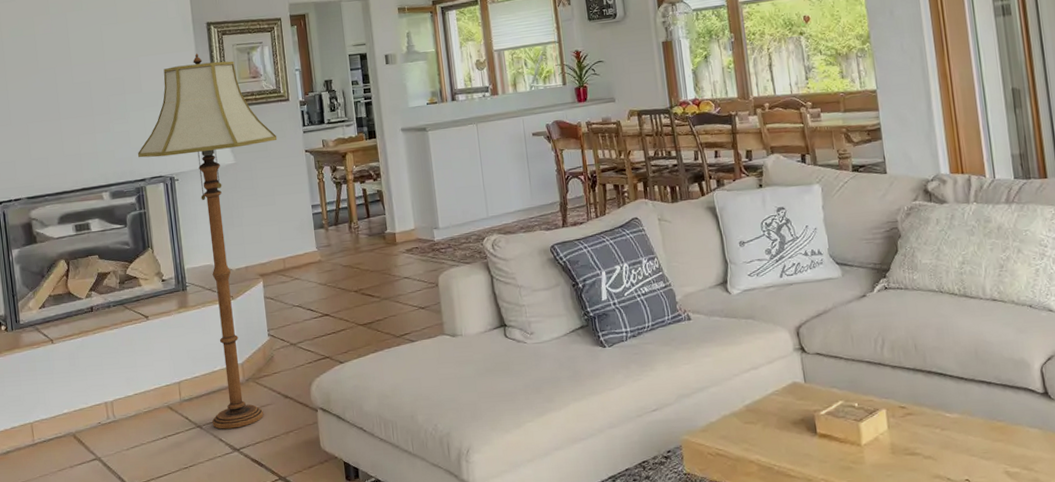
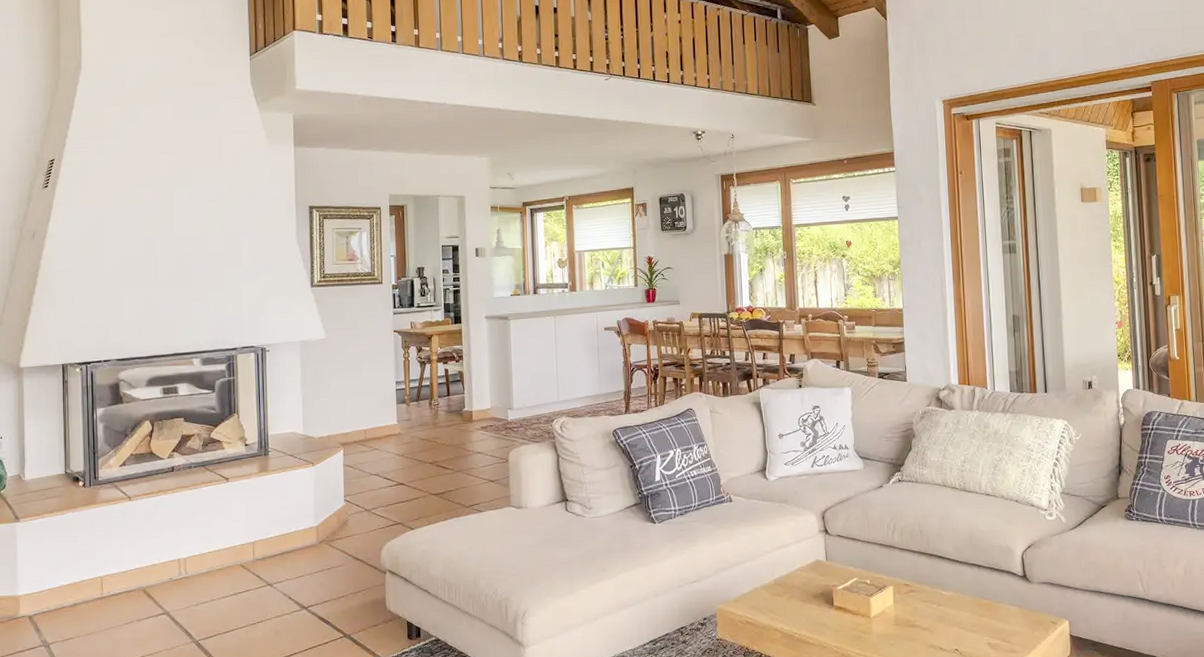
floor lamp: present [137,54,278,429] -> none [231,234,368,588]

